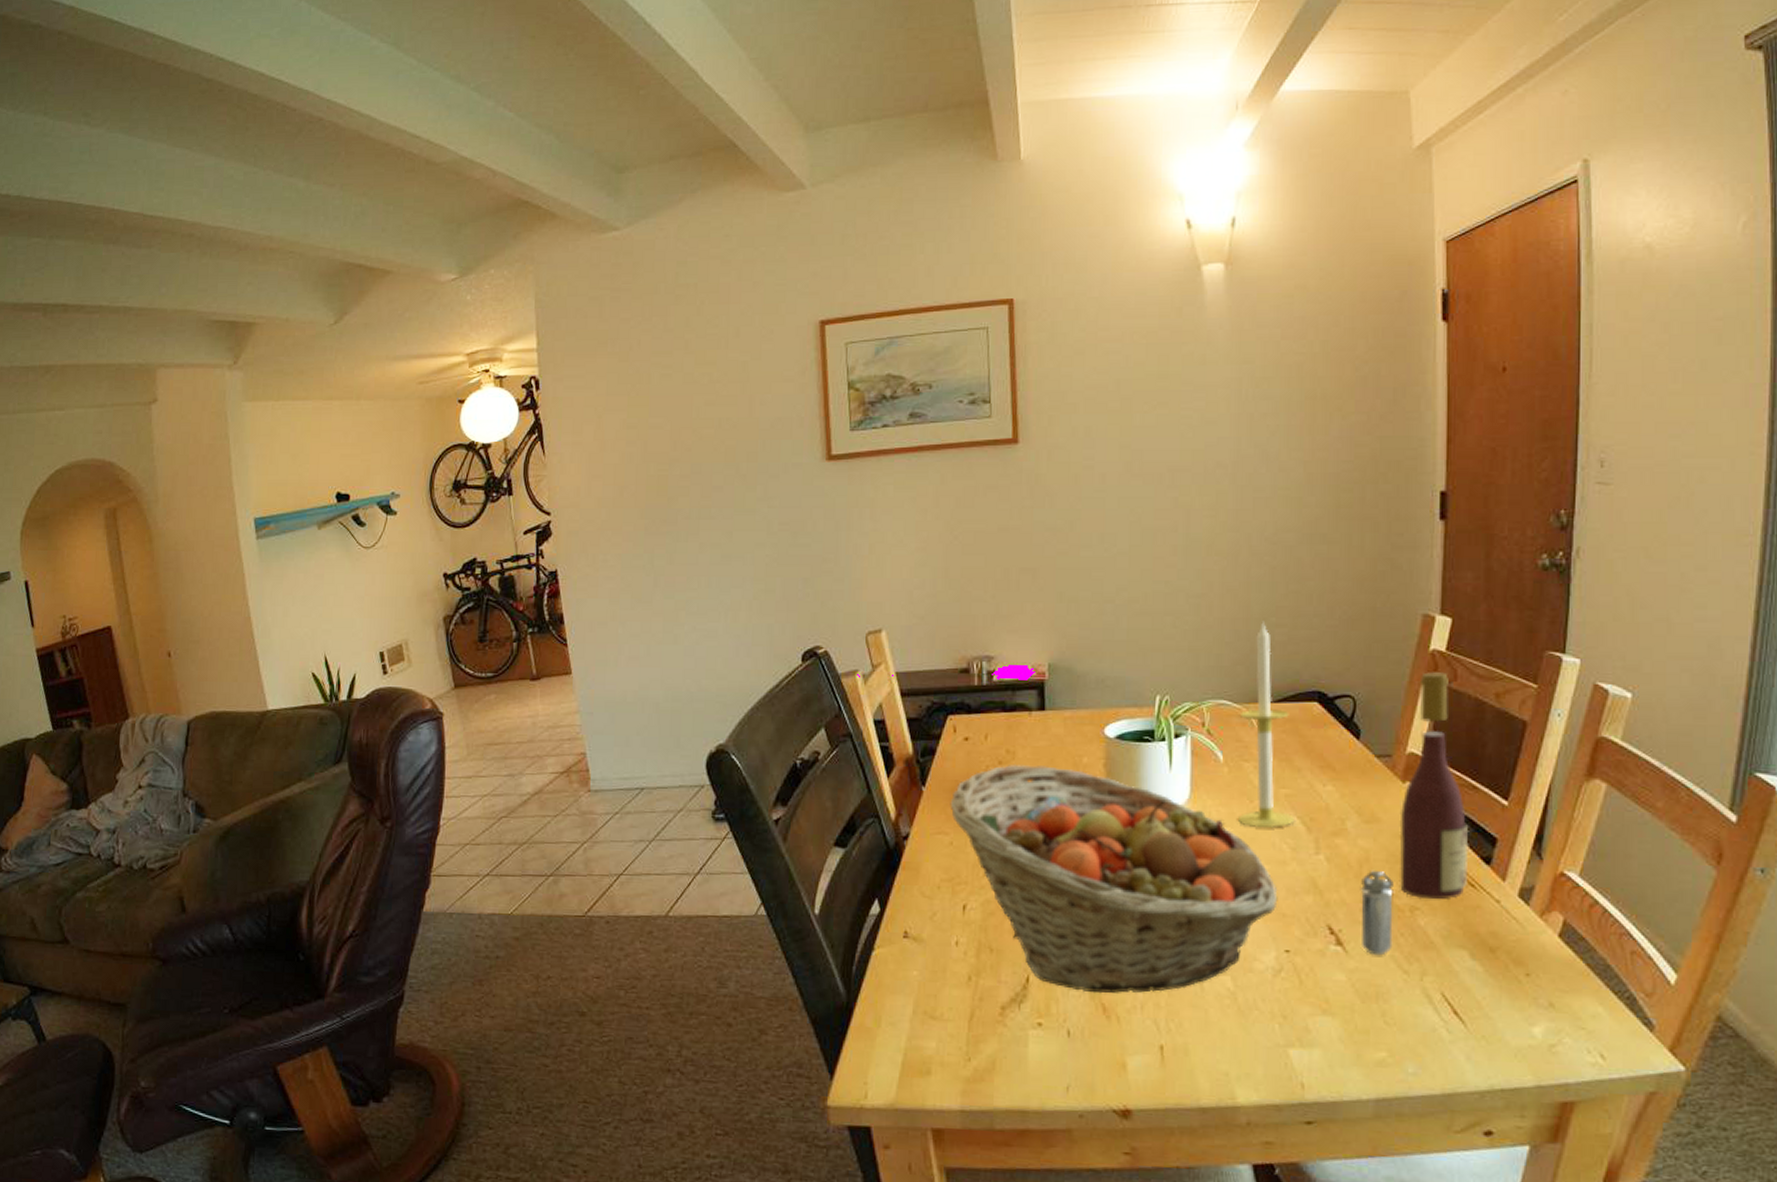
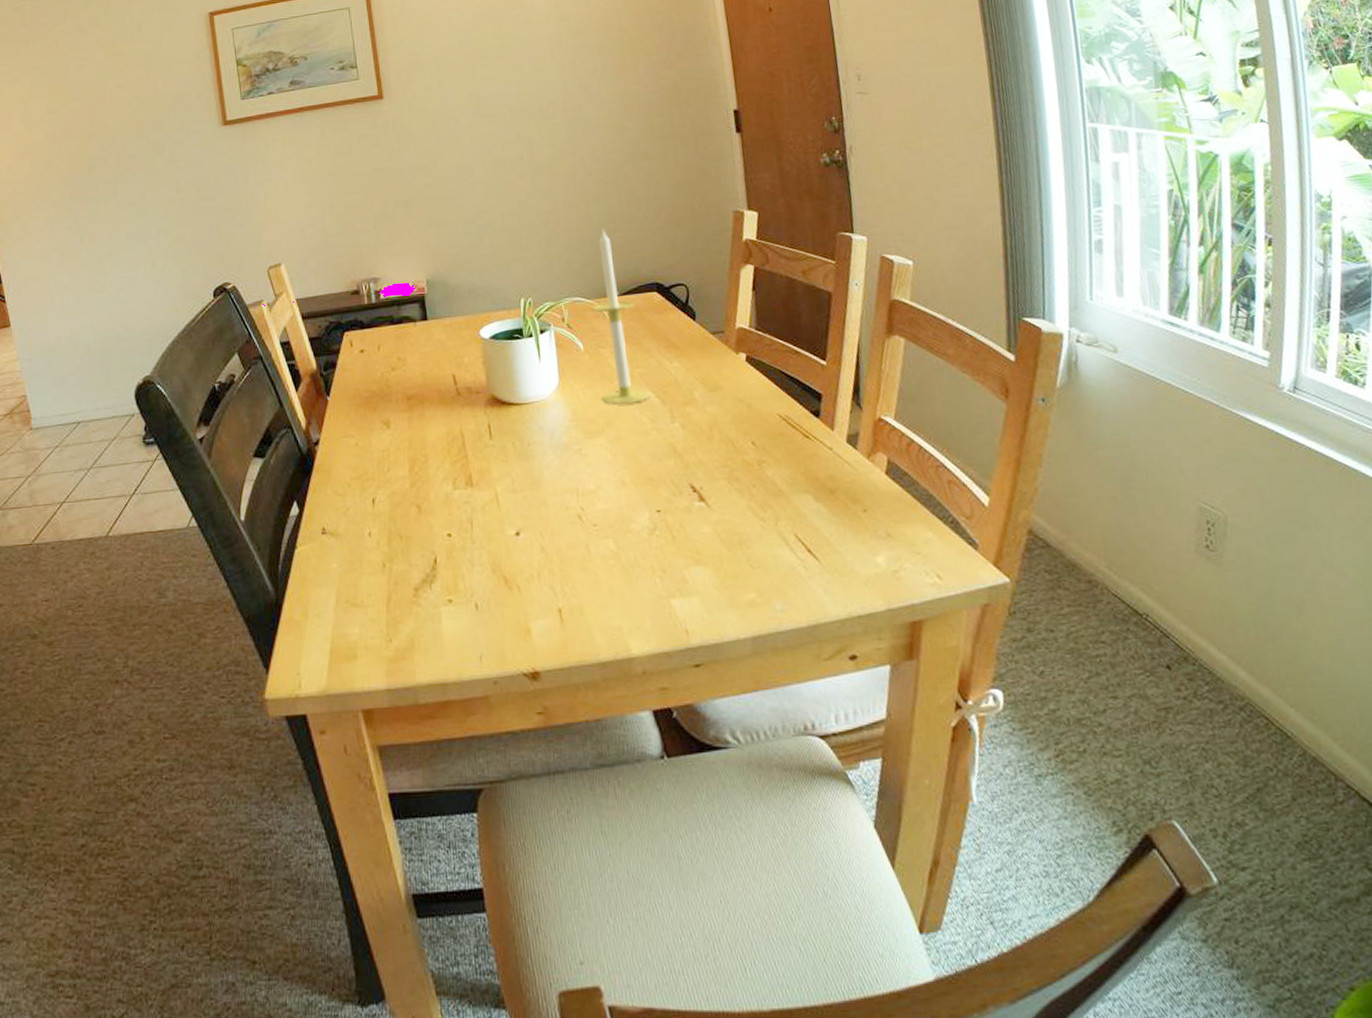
fruit basket: present [950,763,1278,994] -> none [352,368,645,567]
shaker: present [1361,871,1394,956] -> none [713,432,748,507]
wine bottle: present [1399,672,1469,901] -> none [737,257,803,454]

